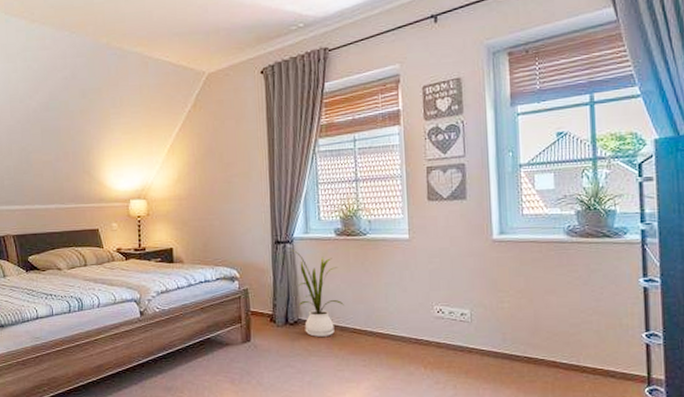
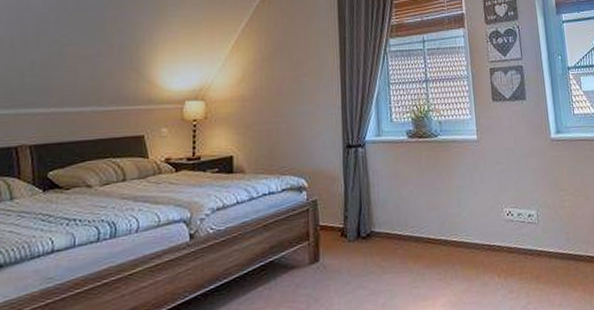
house plant: present [288,249,344,337] -> none [360,153,418,251]

